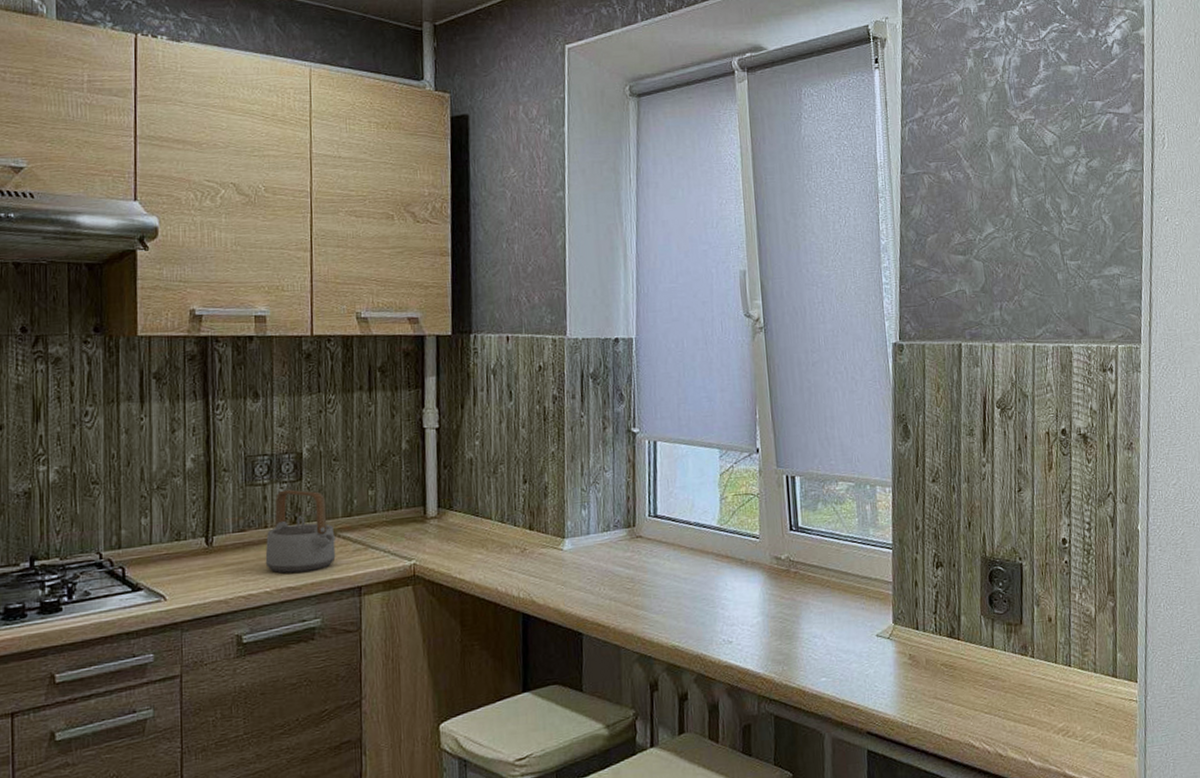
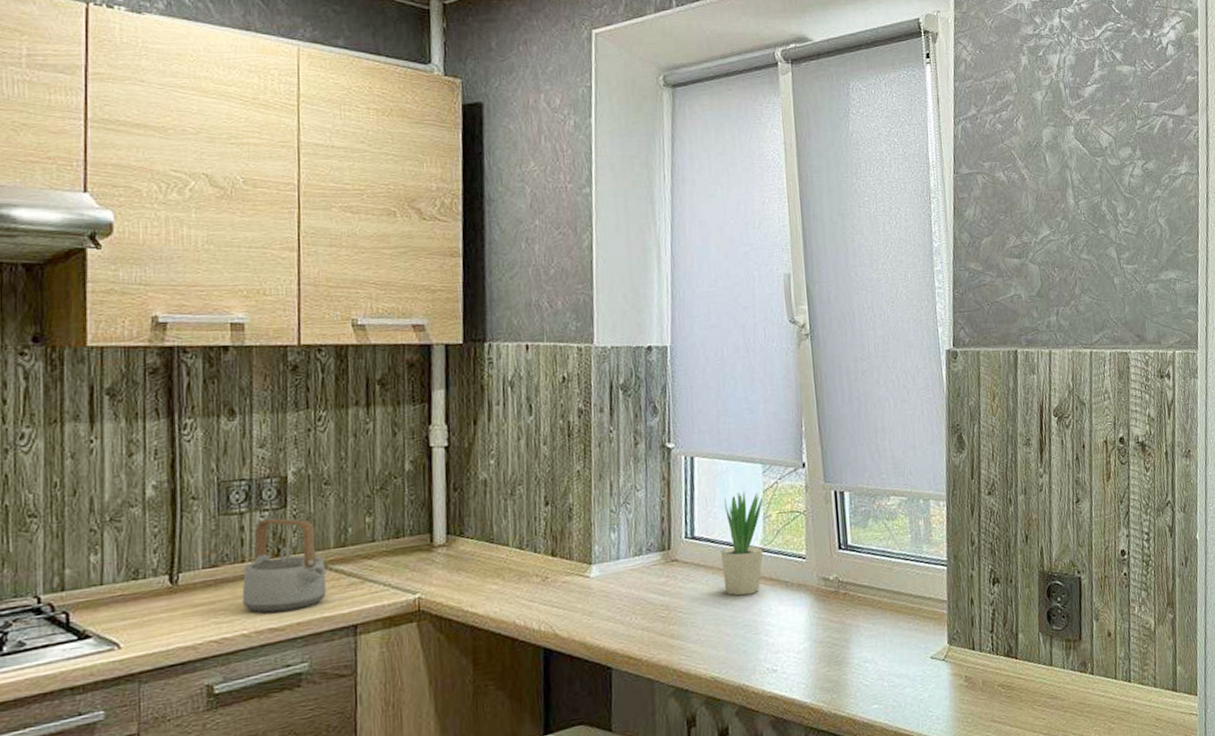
potted plant: none [681,475,720,572] -> present [721,492,764,596]

